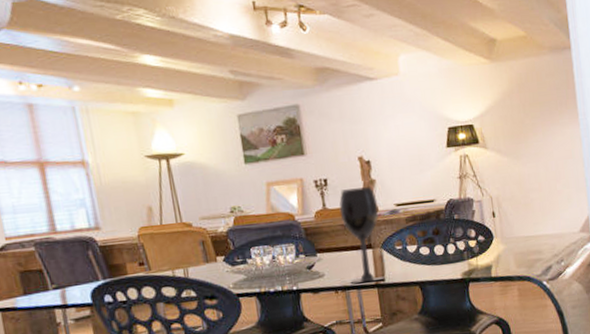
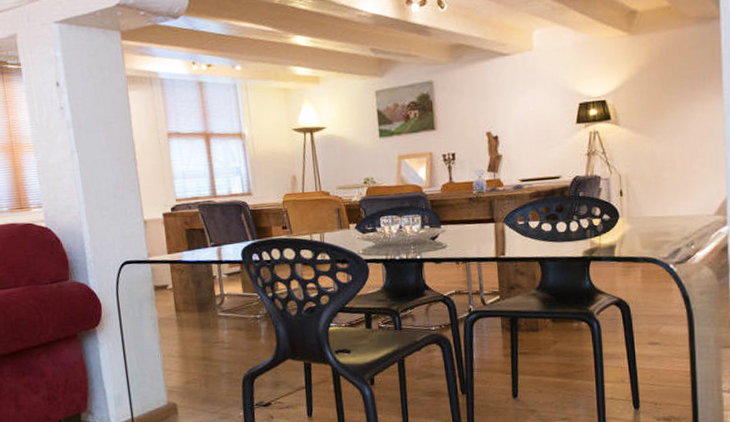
wine glass: present [339,187,385,285] -> none [465,162,505,257]

